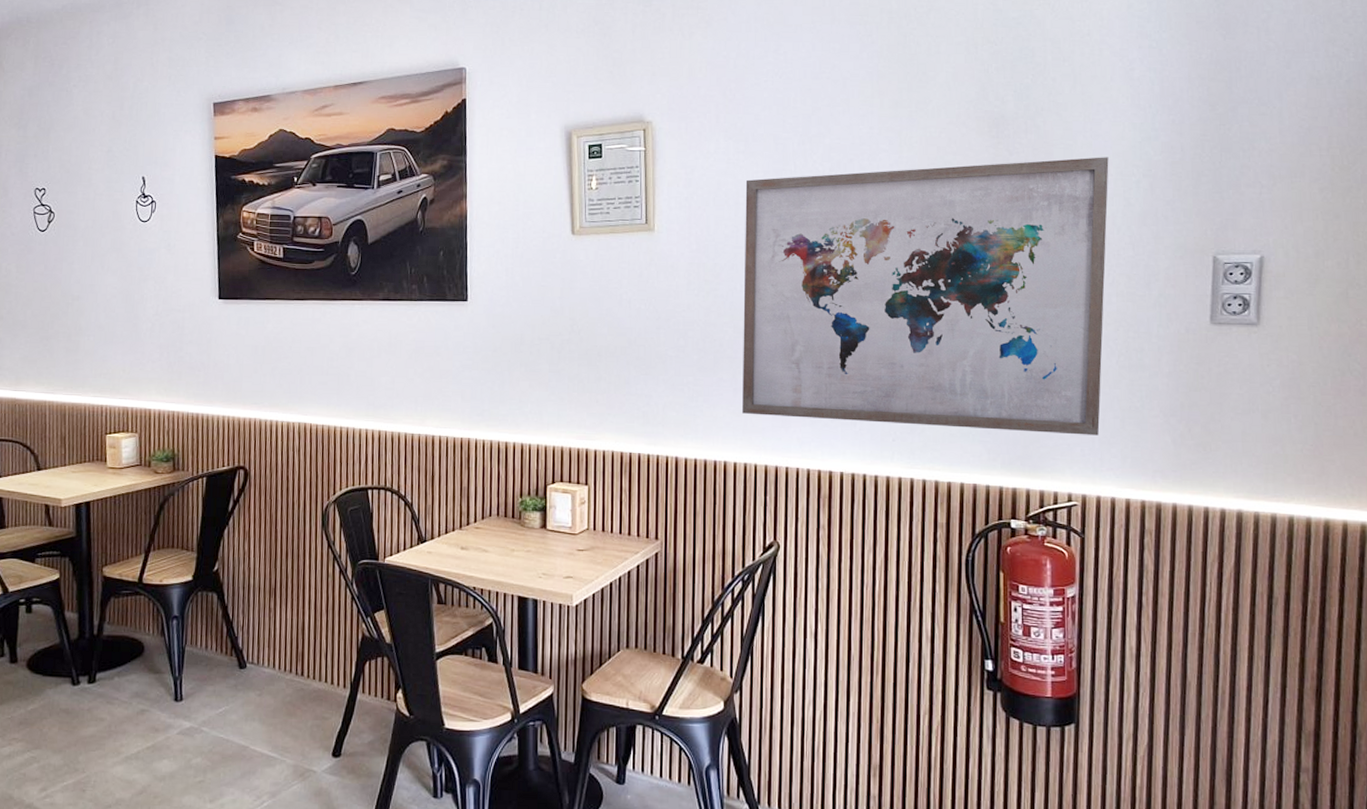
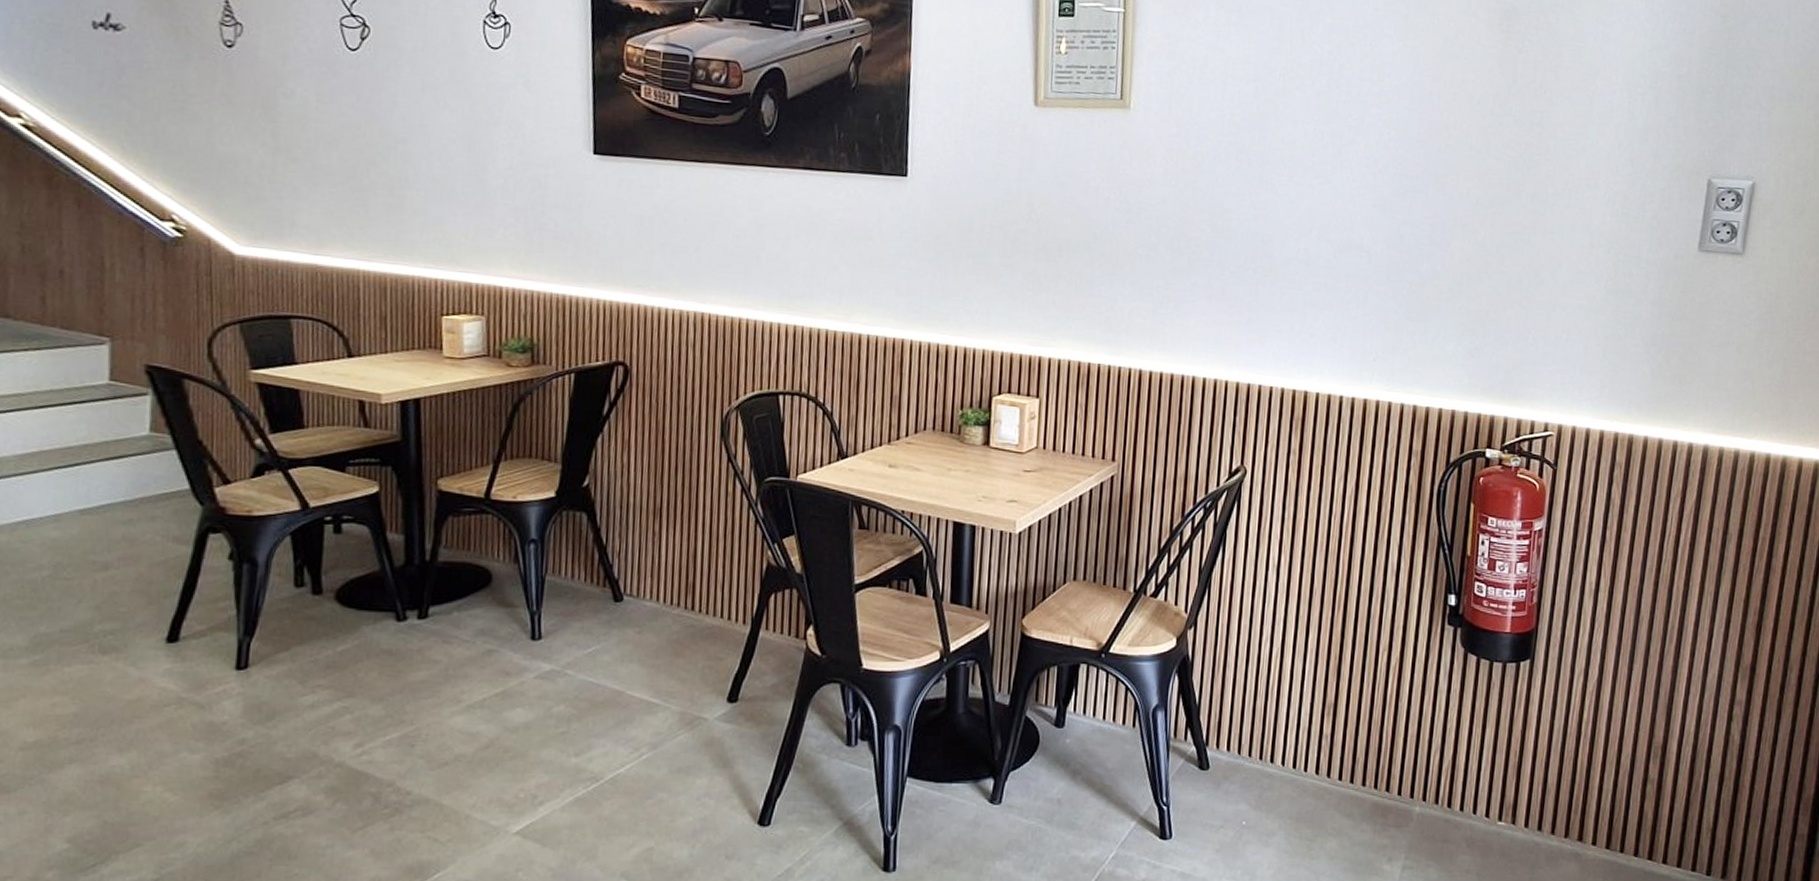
wall art: present [742,157,1109,436] -> none [1216,56,1617,363]

